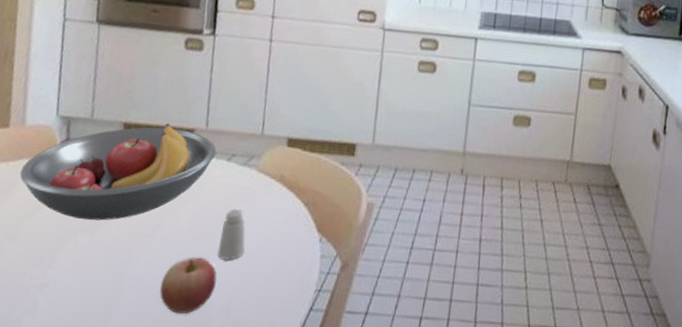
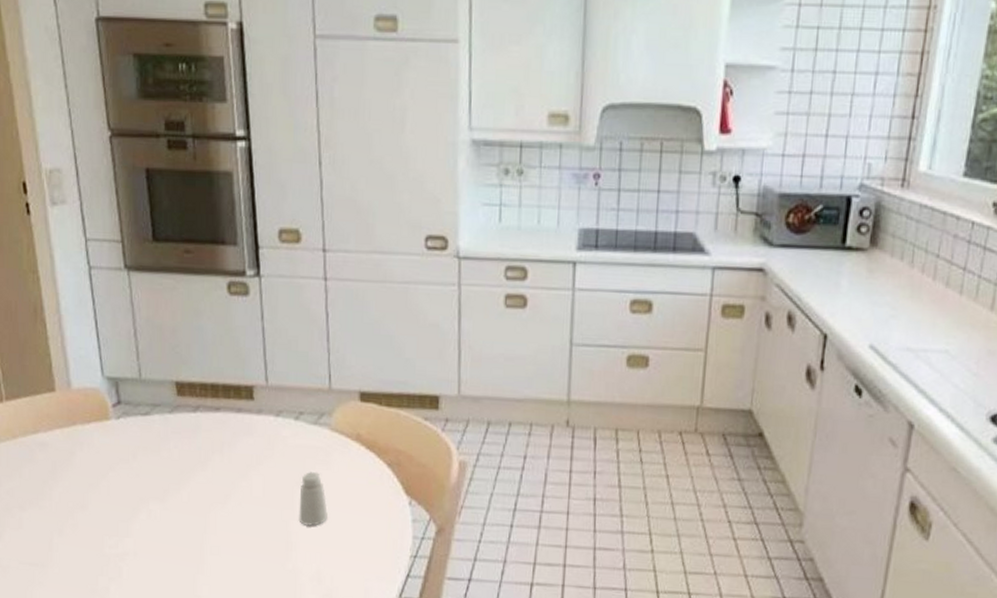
fruit bowl: present [20,123,216,221] -> none [76,381,281,488]
apple: present [159,256,217,315] -> none [243,523,302,582]

